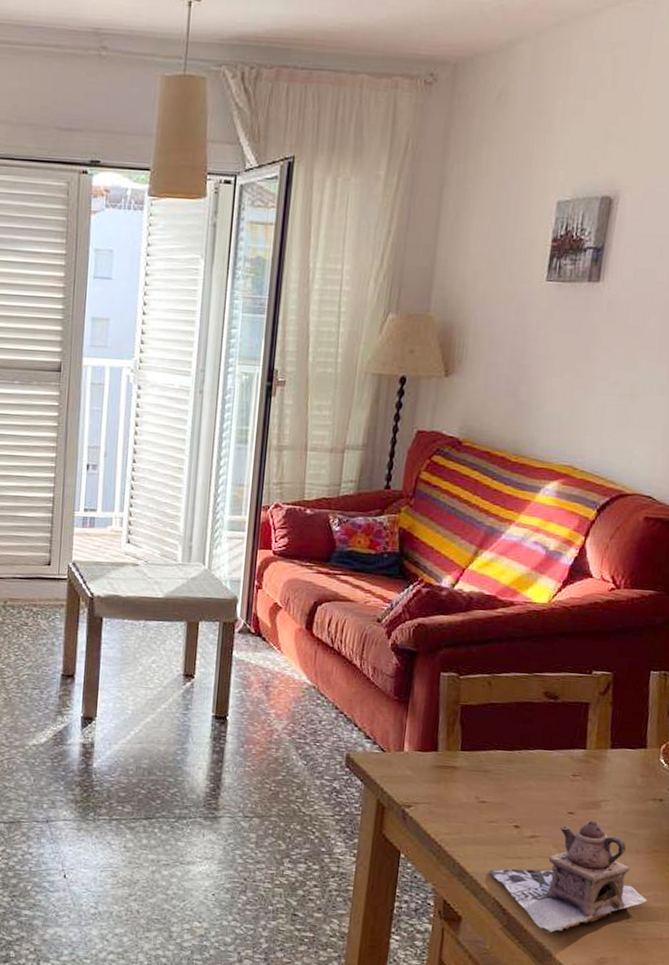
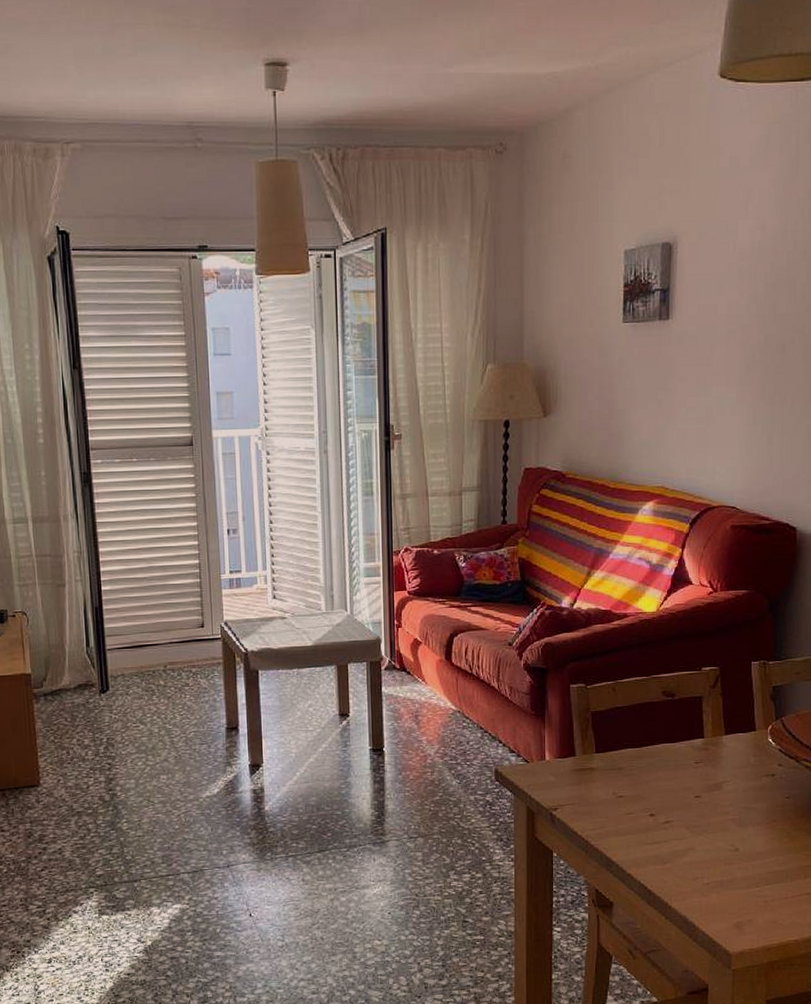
teapot: present [488,820,648,934] -> none [631,801,772,907]

